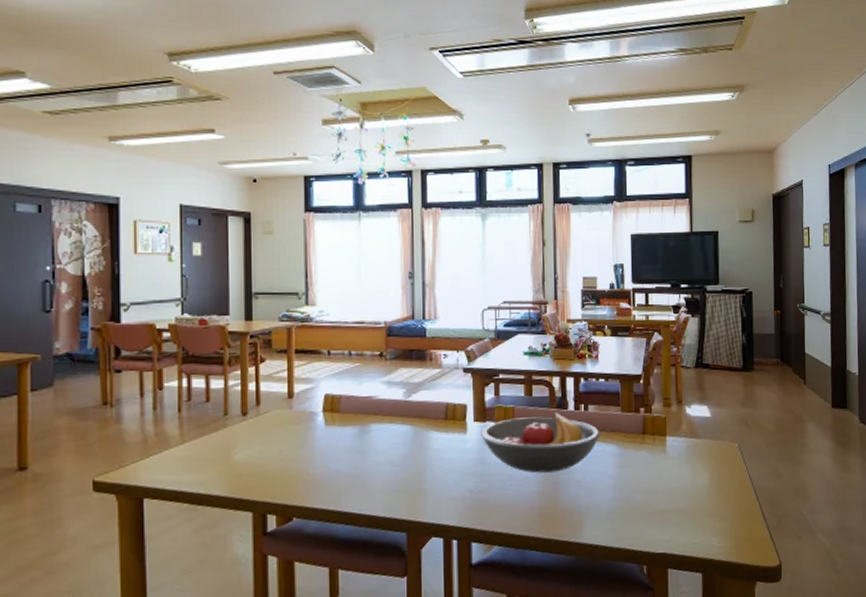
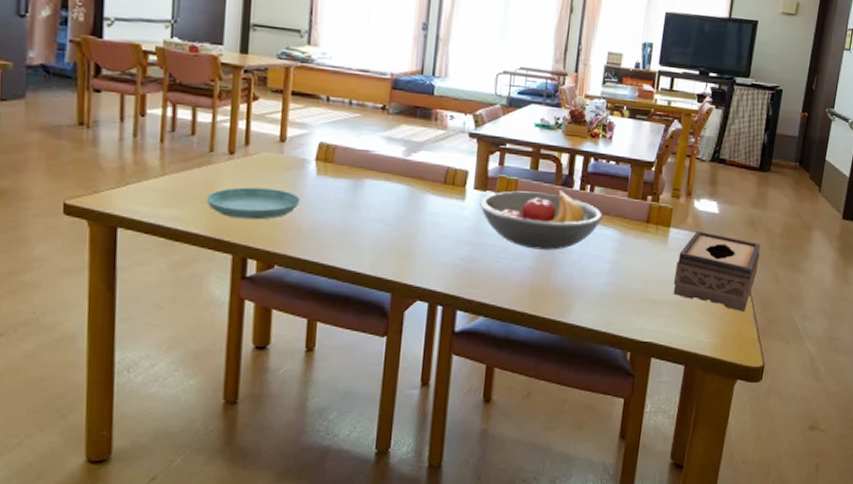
saucer: none [224,443,313,477] -> present [206,187,301,220]
tissue box: none [678,435,759,512] -> present [673,230,760,312]

